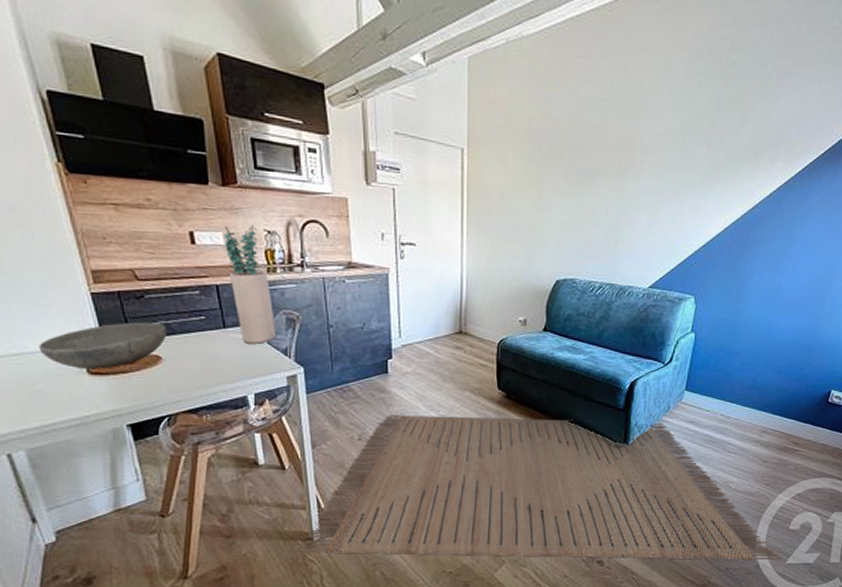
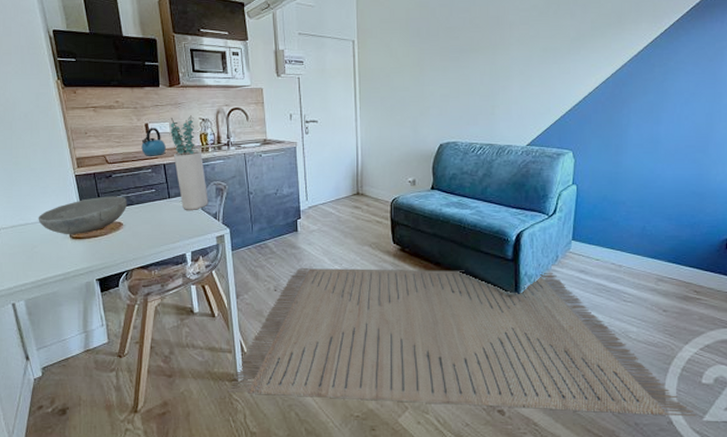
kettle: none [184,237,219,275] -> present [141,128,166,156]

